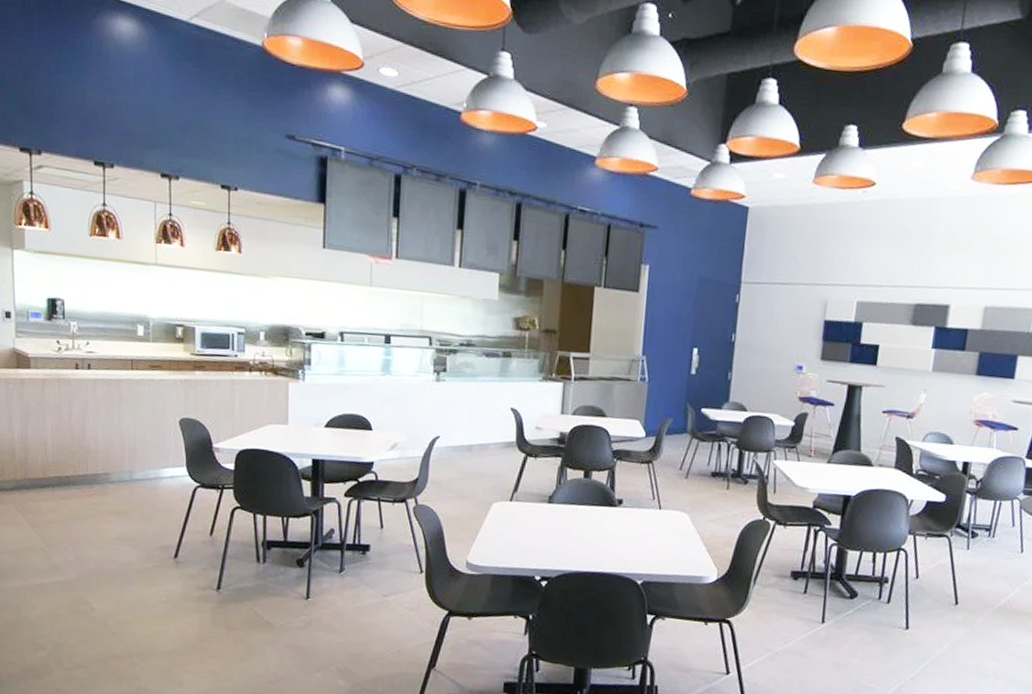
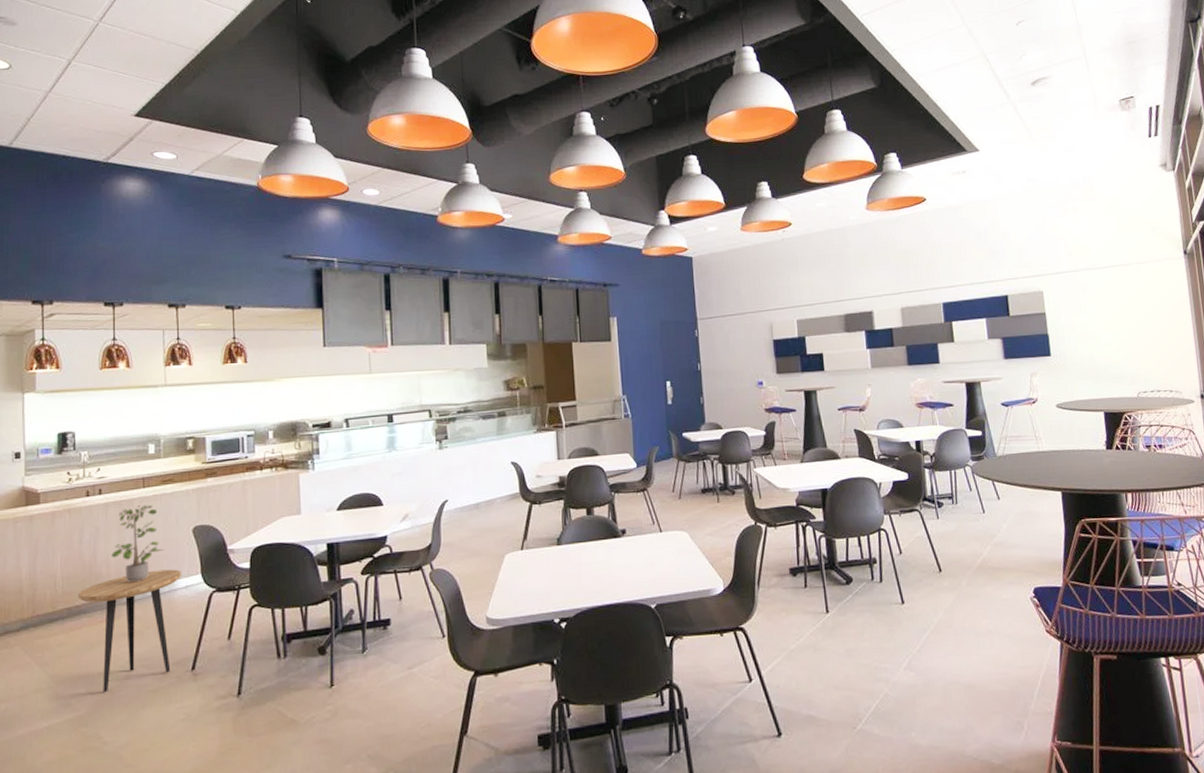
side table: none [68,455,167,563] -> present [78,569,181,693]
potted plant: none [100,387,152,464] -> present [111,504,165,583]

